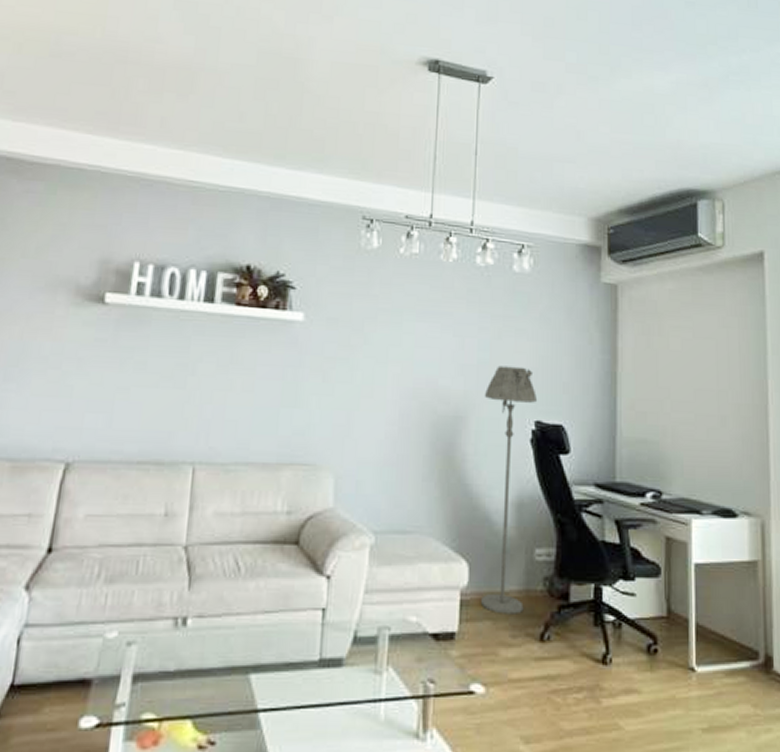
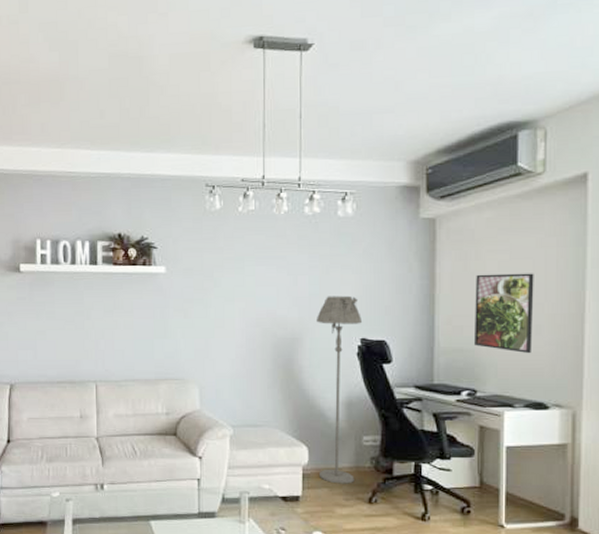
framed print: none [658,352,718,450] -> present [473,273,534,354]

